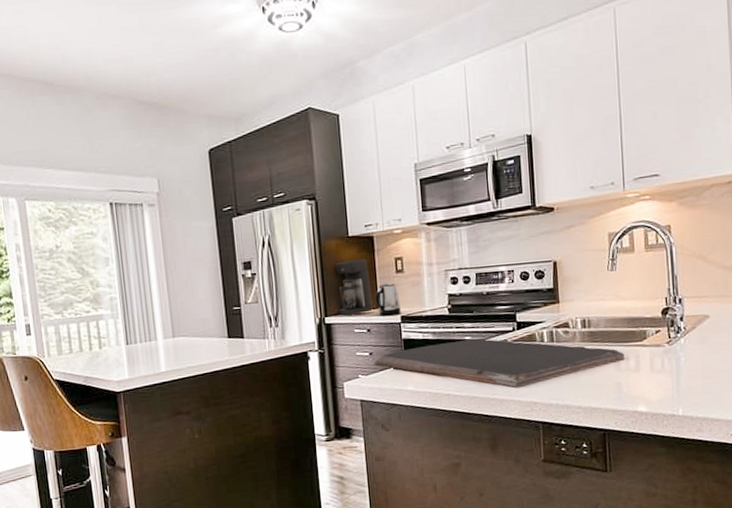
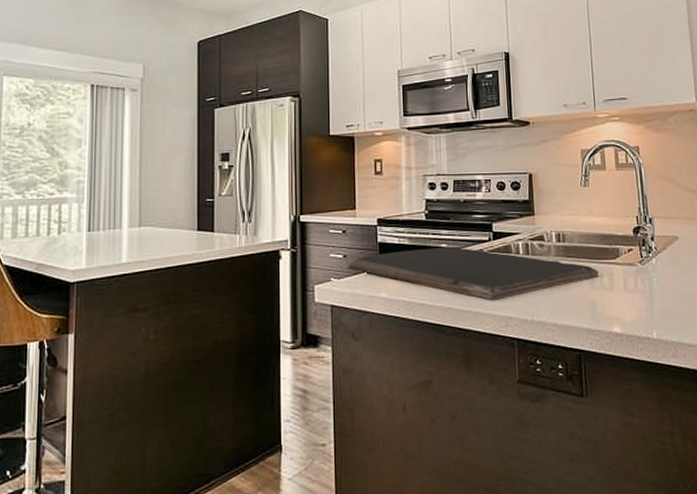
coffee maker: present [336,259,373,315] -> none [314,159,350,215]
kettle: present [375,282,401,317] -> none [353,184,378,219]

